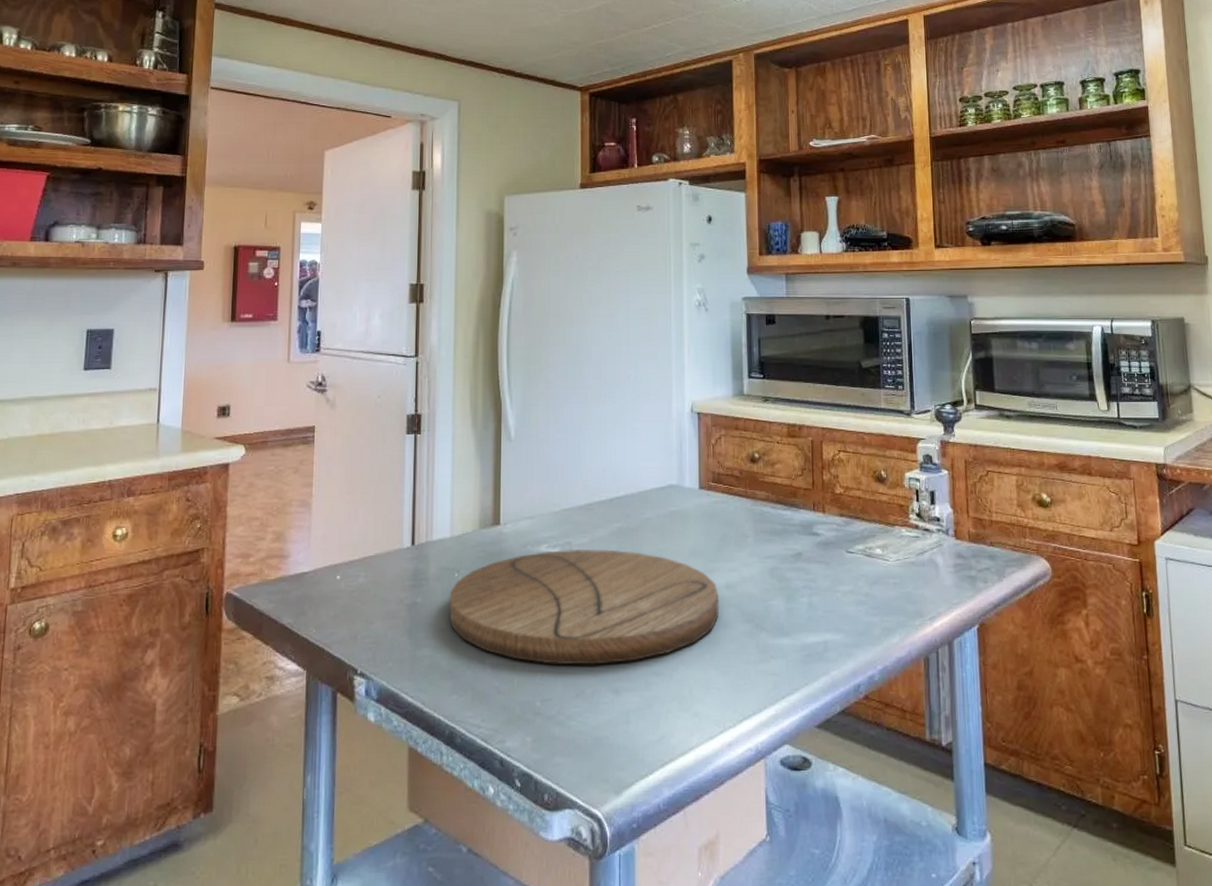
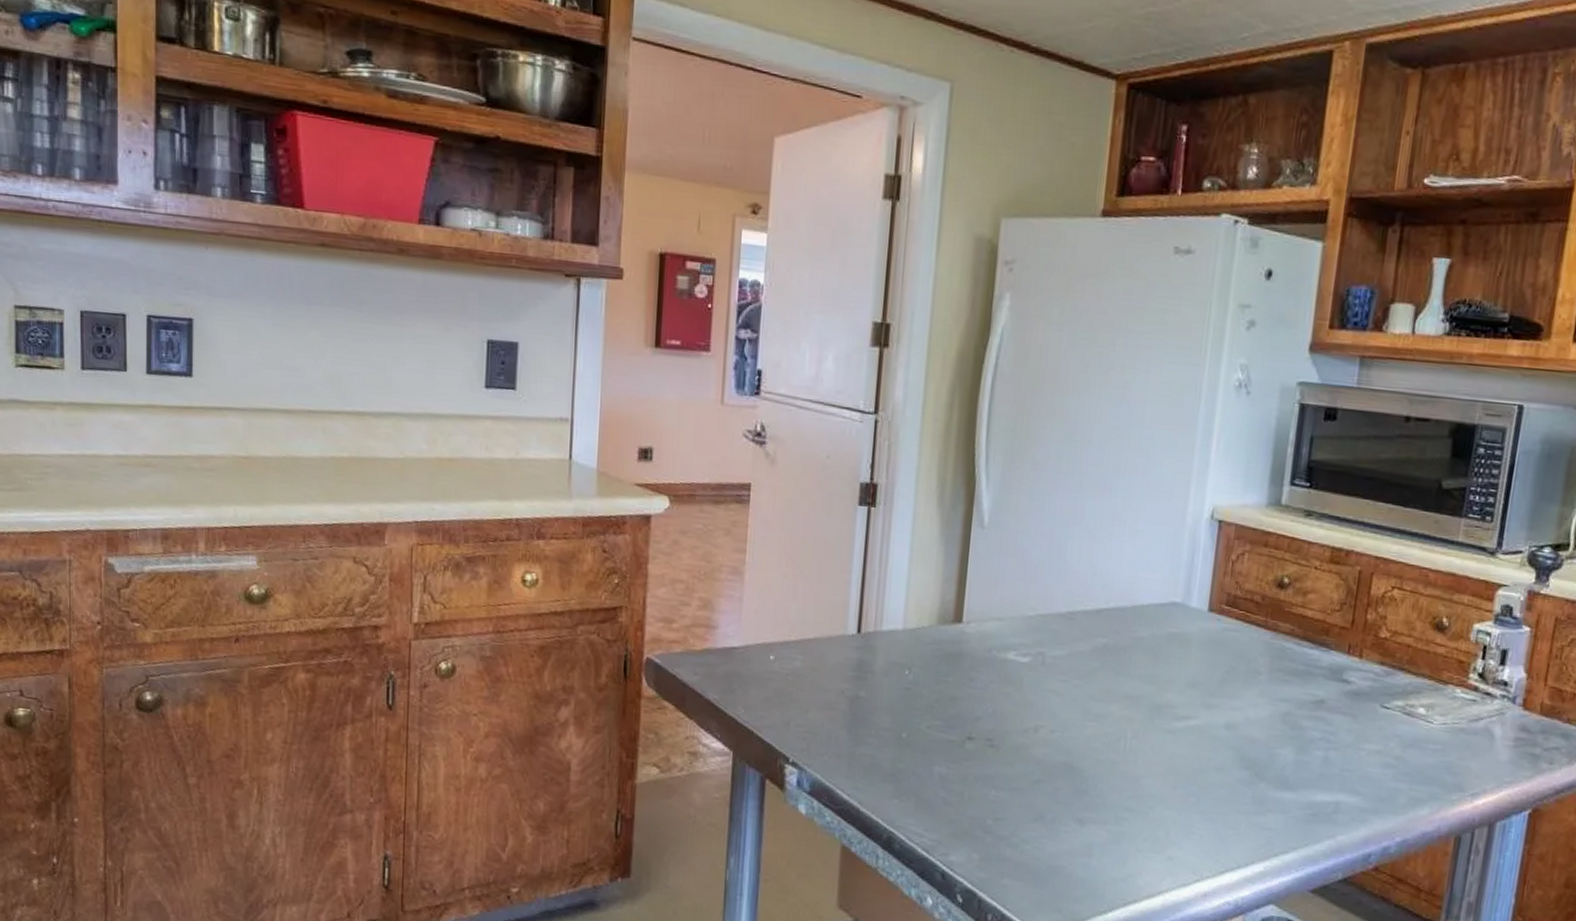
cutting board: present [450,548,720,665] -> none [896,659,1216,793]

